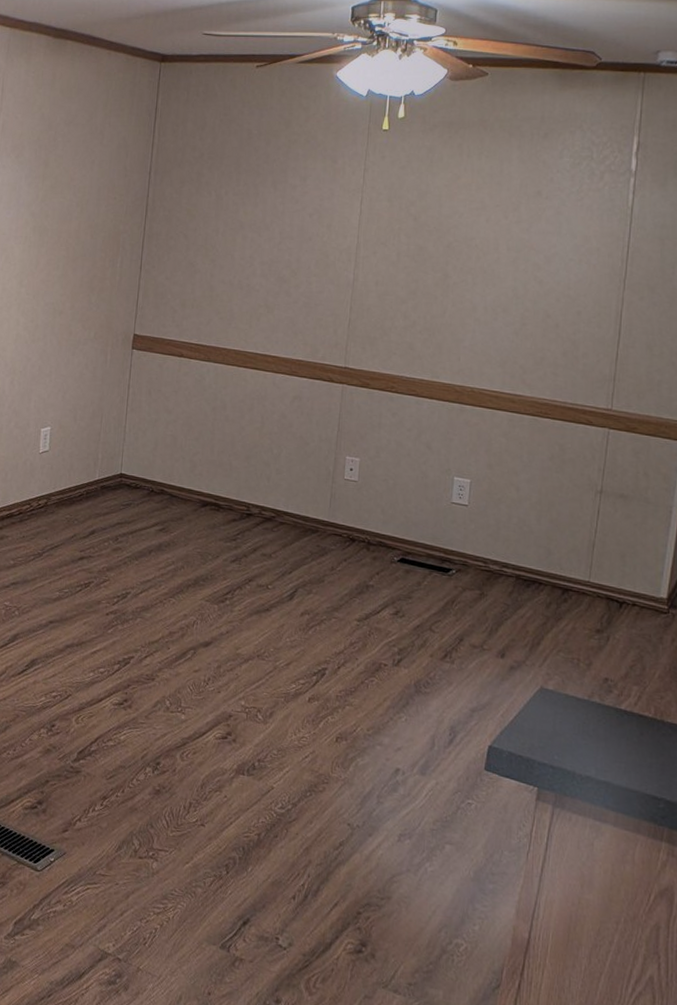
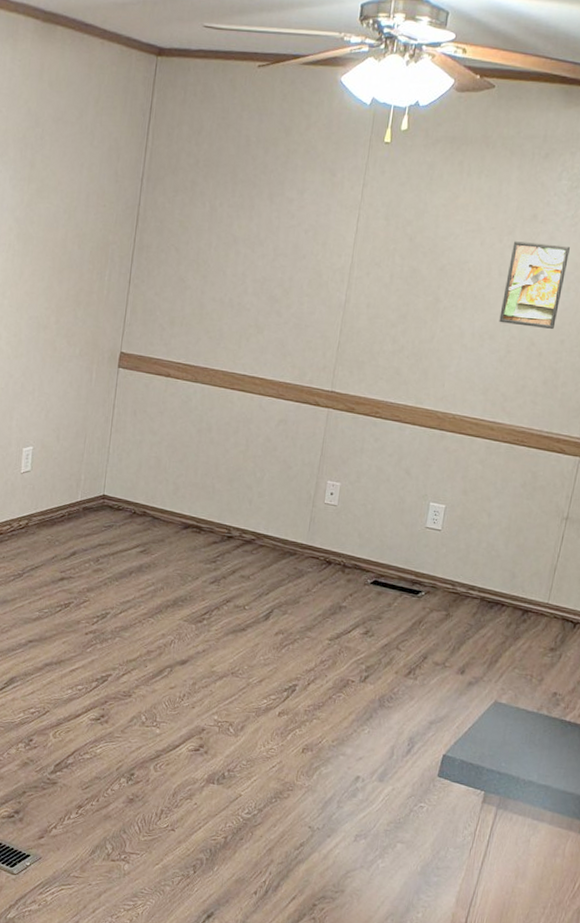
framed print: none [511,217,578,302] -> present [499,241,570,330]

